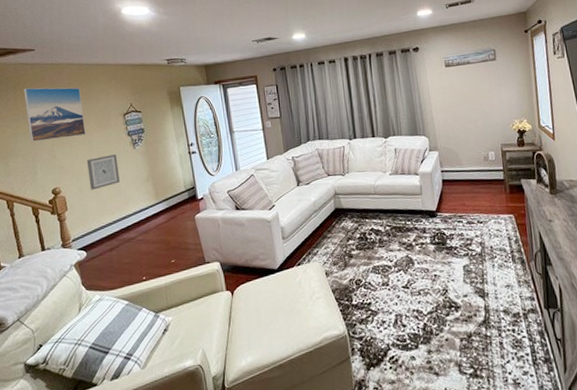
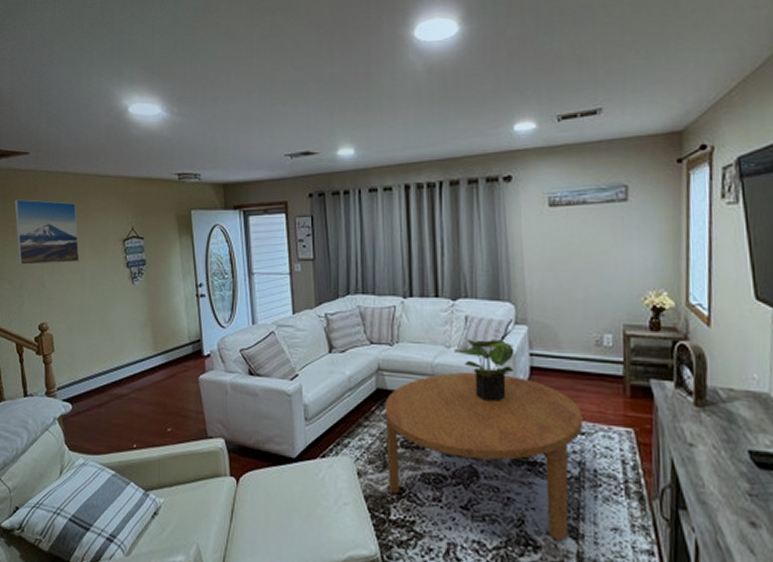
wall art: present [86,154,120,190] -> none [78,289,114,330]
coffee table: none [342,187,481,300] -> present [385,372,583,541]
potted plant: none [391,162,432,208] -> present [457,338,515,402]

